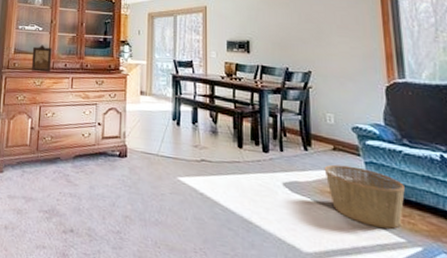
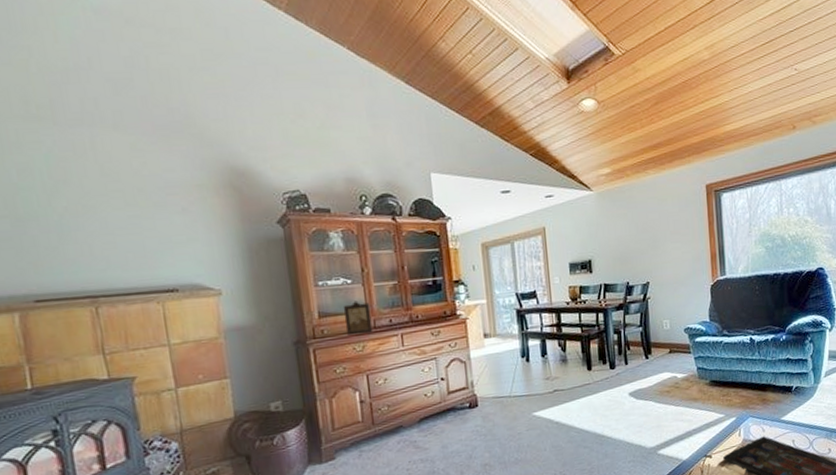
basket: present [324,164,405,229] -> none [662,363,724,411]

